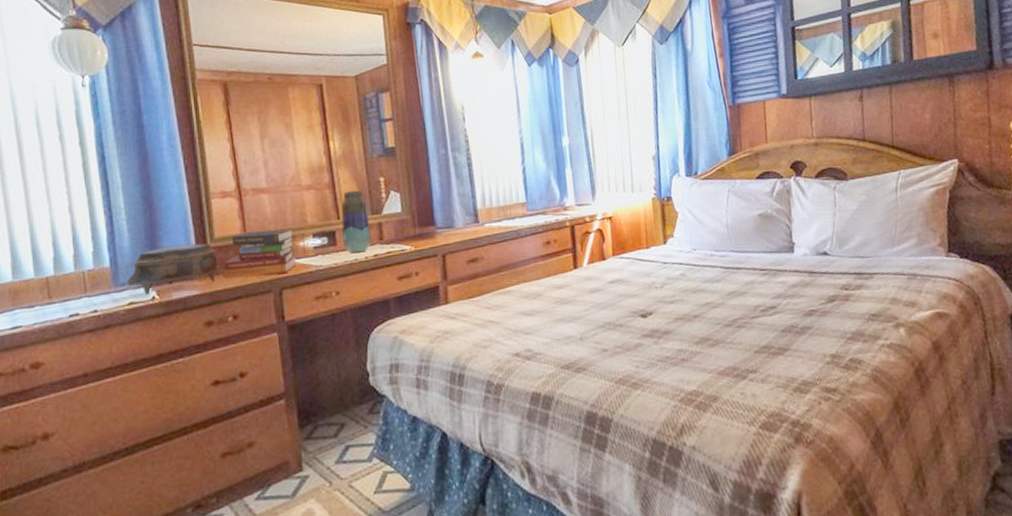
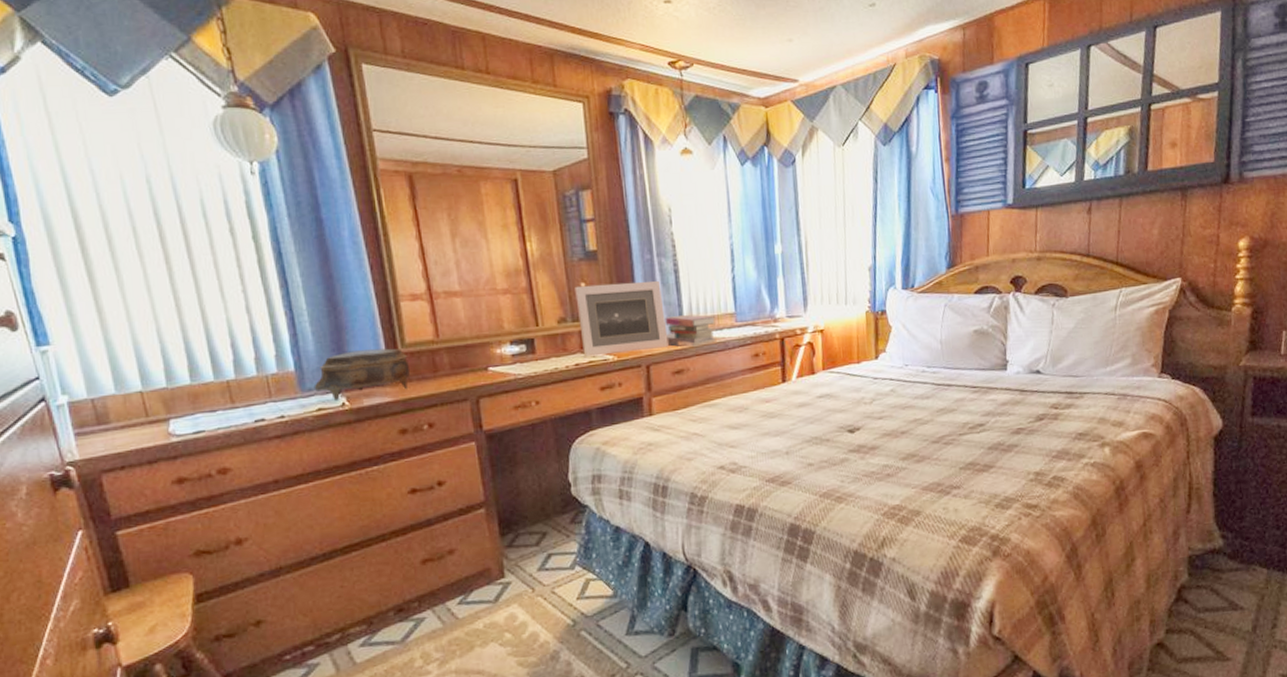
books: present [224,229,297,279] -> none [416,335,494,386]
vase: present [341,190,372,254] -> none [539,295,573,362]
picture frame: none [374,174,463,248] -> present [575,281,669,357]
books: none [459,204,510,237] -> present [665,314,717,348]

